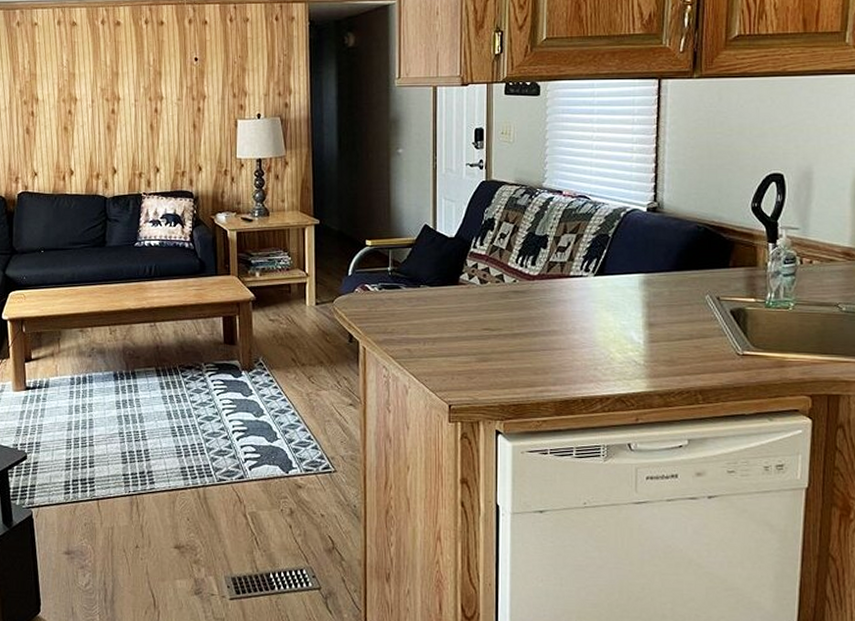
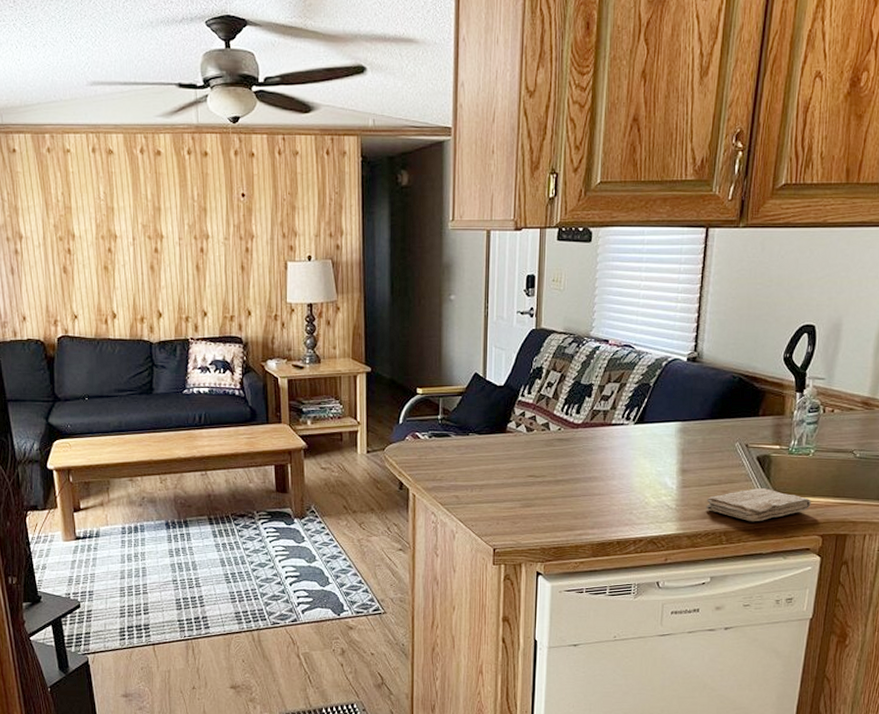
washcloth: none [677,344,796,380] -> present [706,488,811,522]

